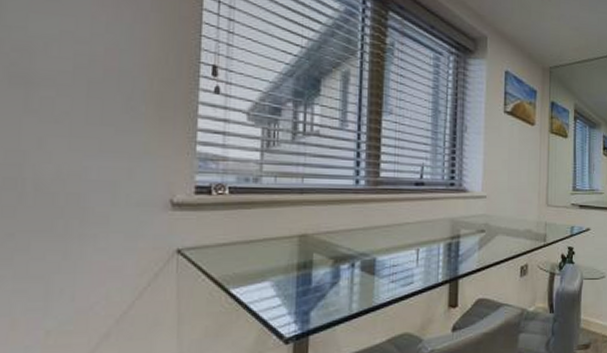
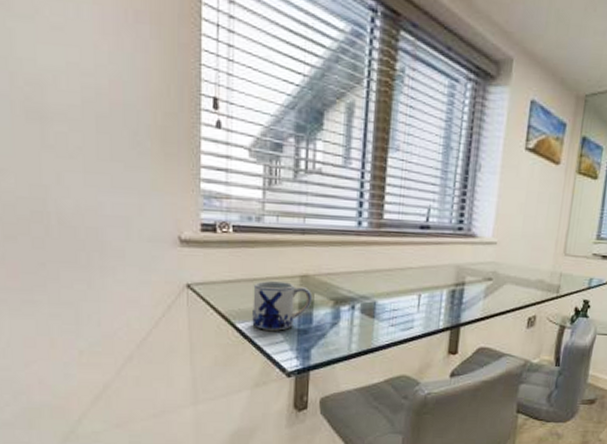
mug: none [248,243,312,295] -> present [252,281,313,331]

